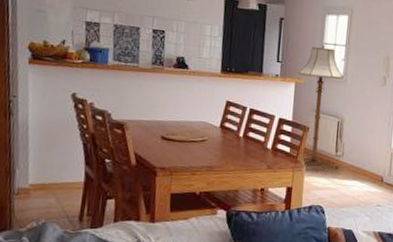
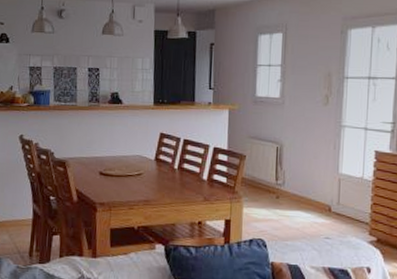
floor lamp: present [299,44,344,166] -> none [232,66,281,196]

